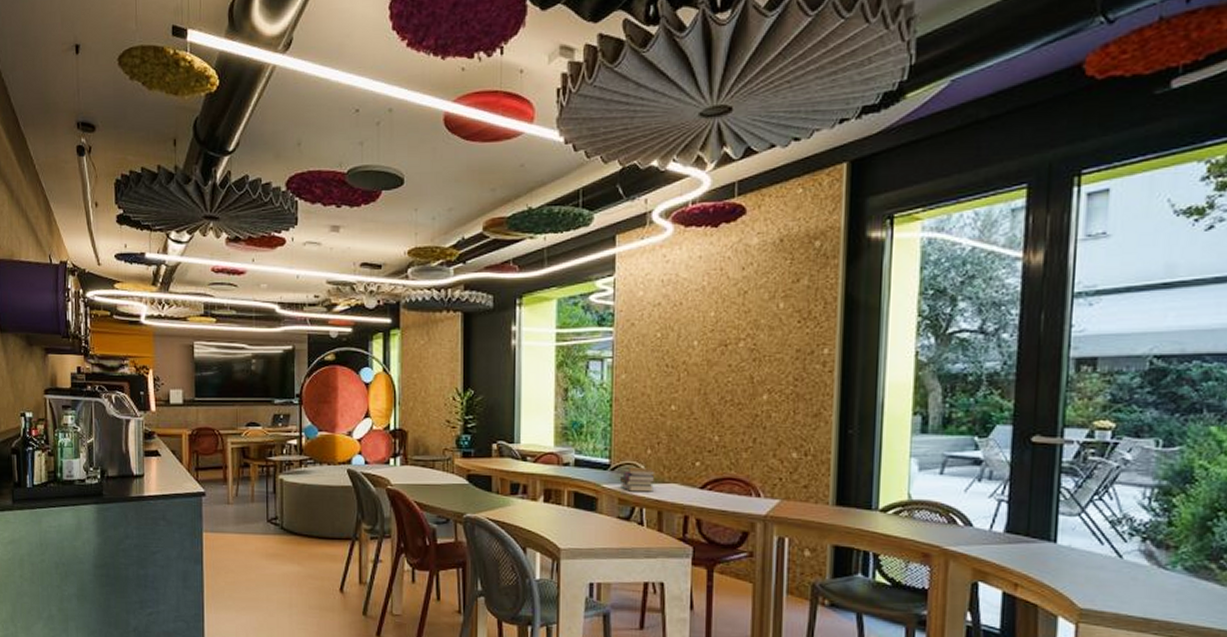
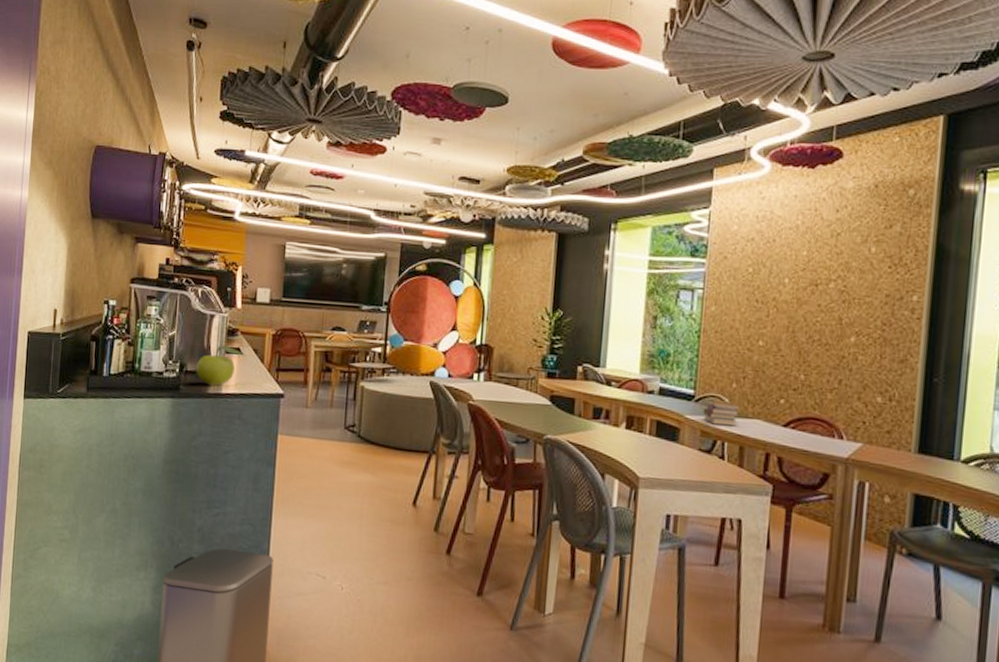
fruit: none [116,449,164,489] -> present [195,345,246,386]

